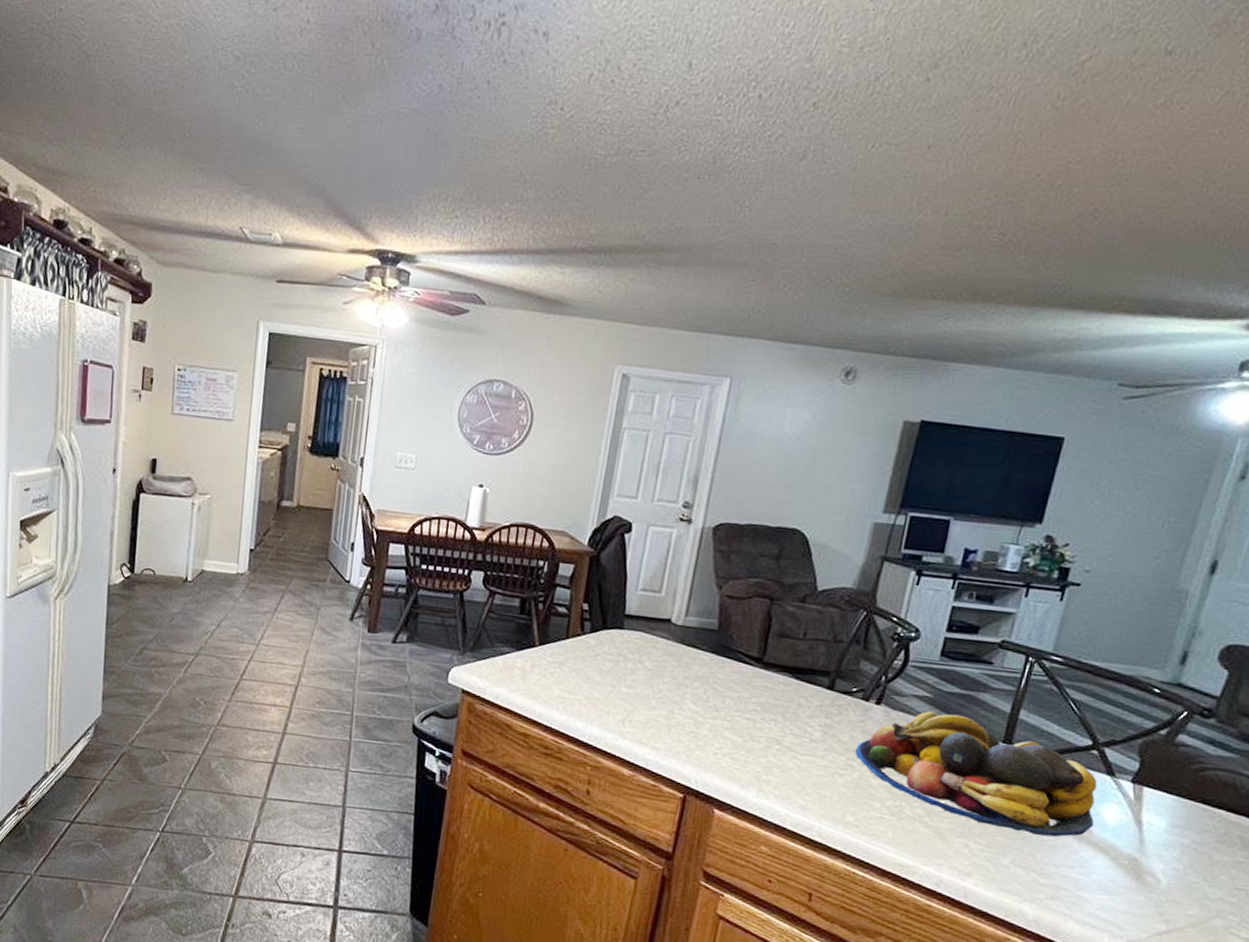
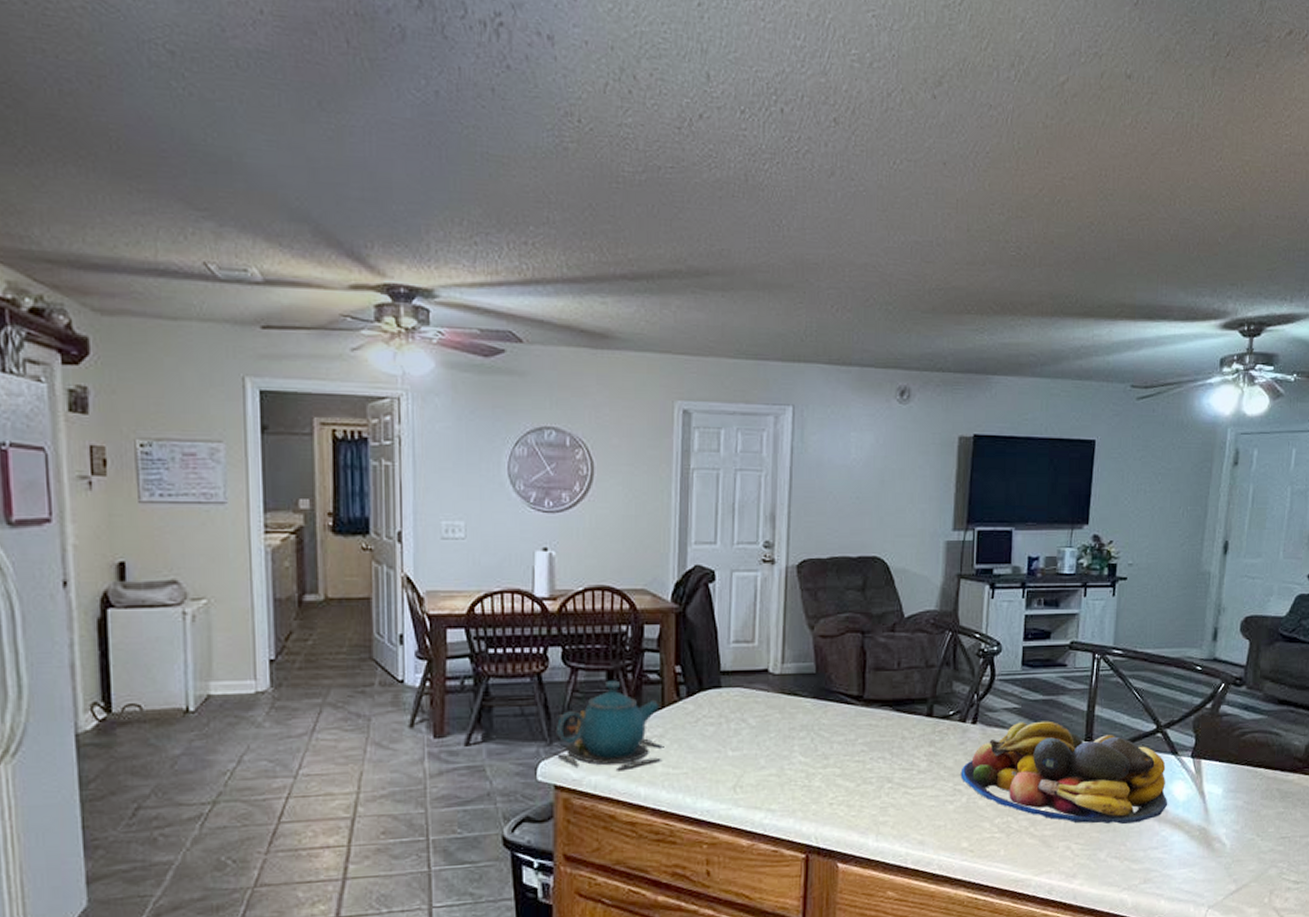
teapot: none [461,607,564,688] -> present [549,680,664,771]

